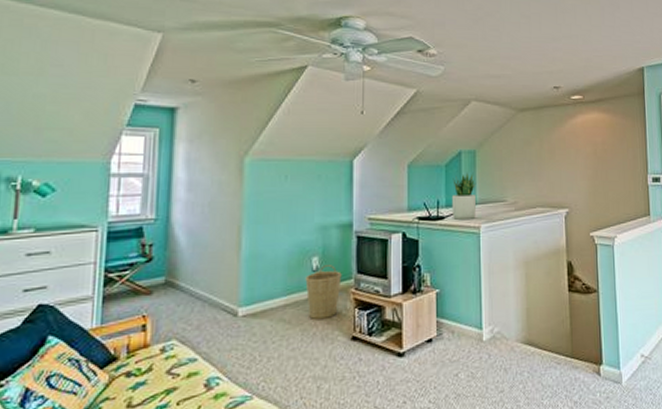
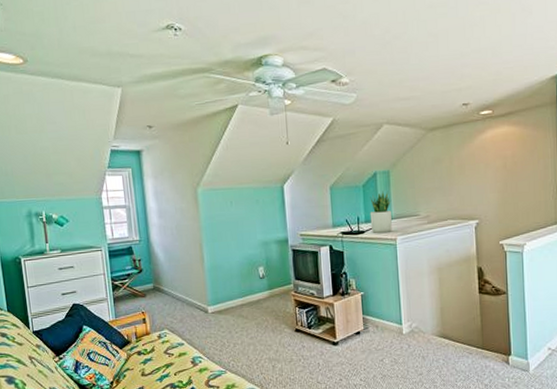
basket: present [305,265,342,320] -> none [255,273,283,316]

